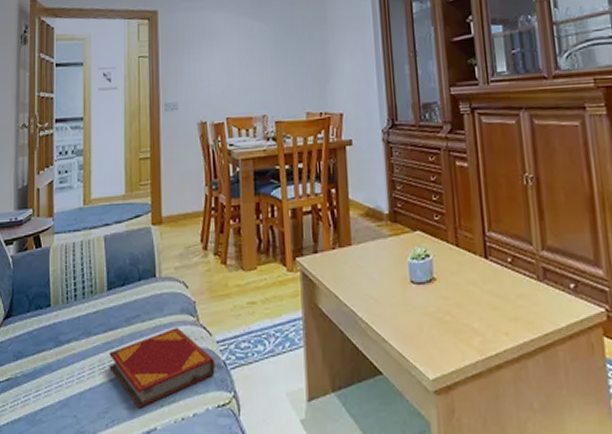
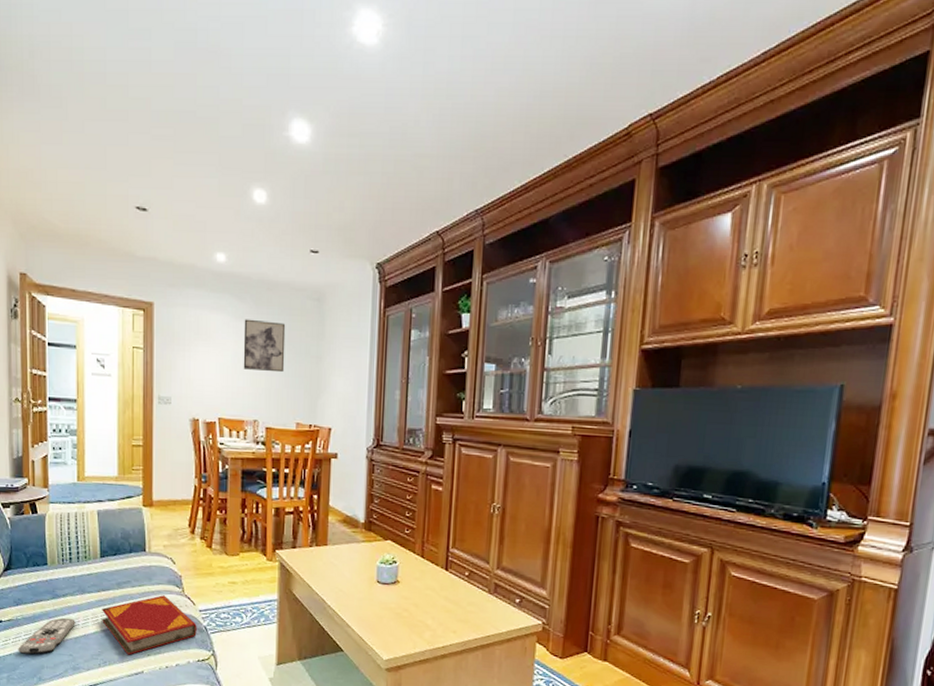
remote control: none [16,369,80,421] -> present [18,617,76,655]
wall art: none [246,13,290,64] -> present [243,319,286,373]

